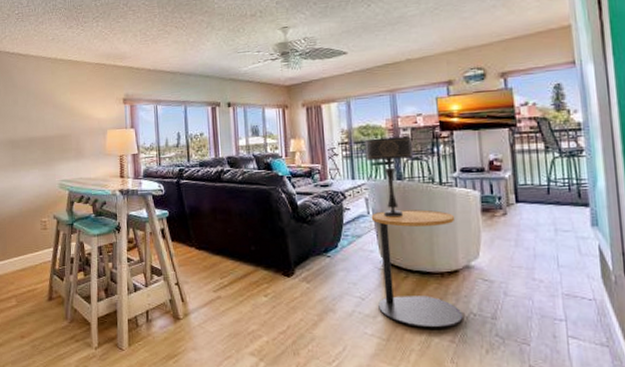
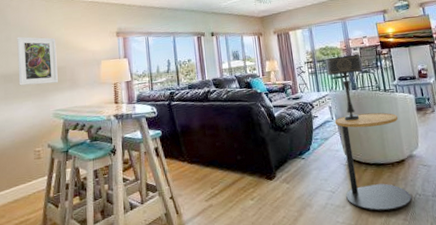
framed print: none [24,100,63,153] -> present [17,36,58,86]

